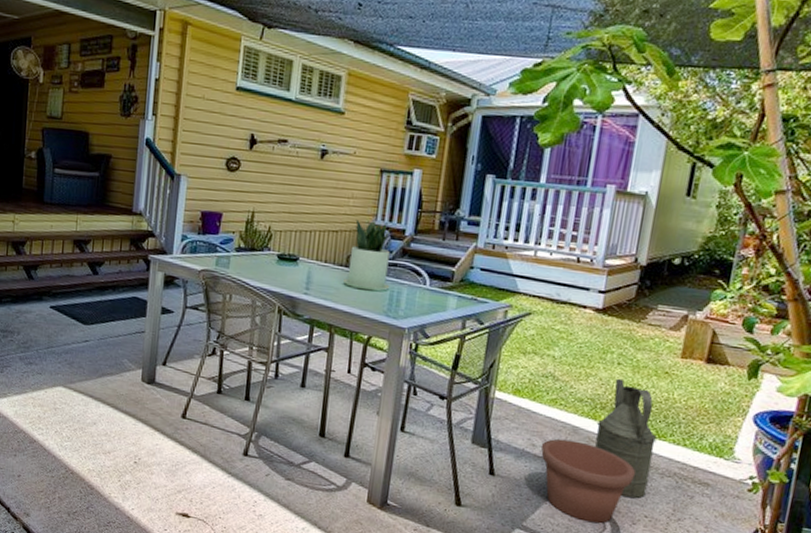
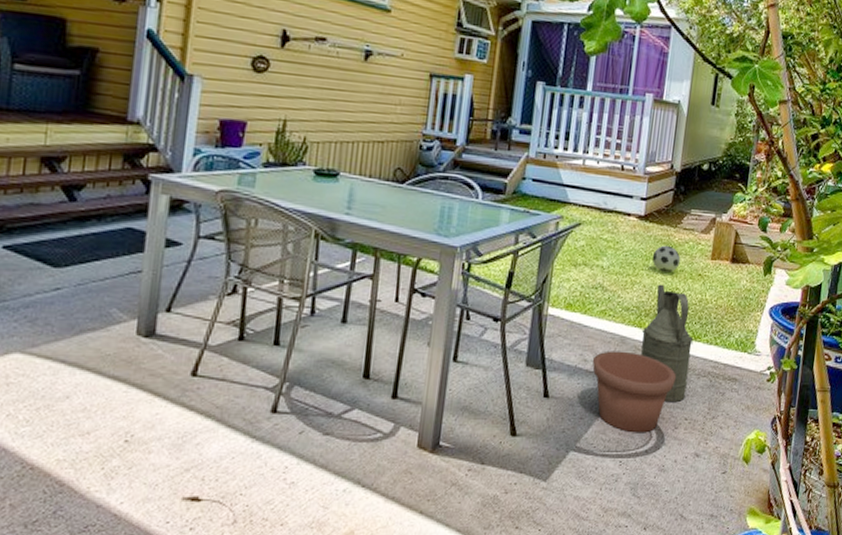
planter: present [343,219,392,292] -> none [390,128,442,208]
soccer ball: none [610,339,644,369] -> present [652,245,681,274]

